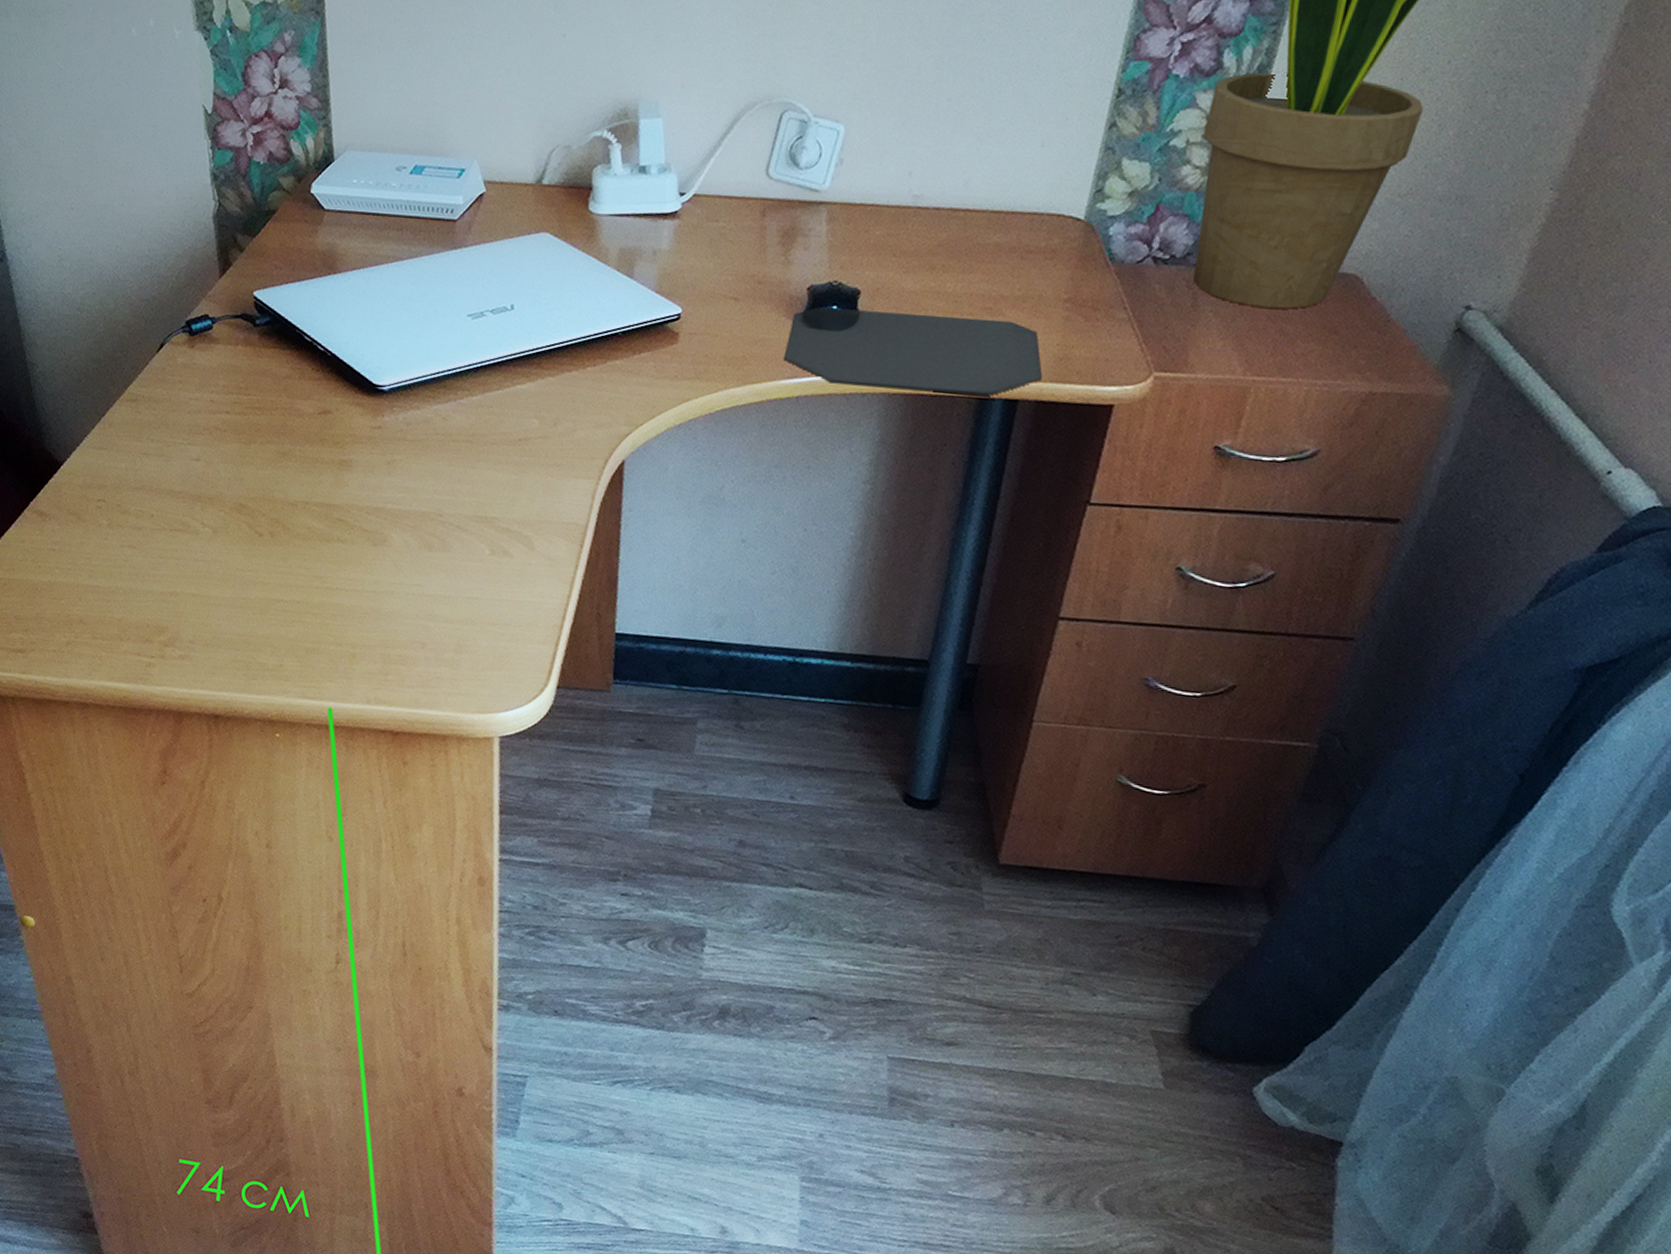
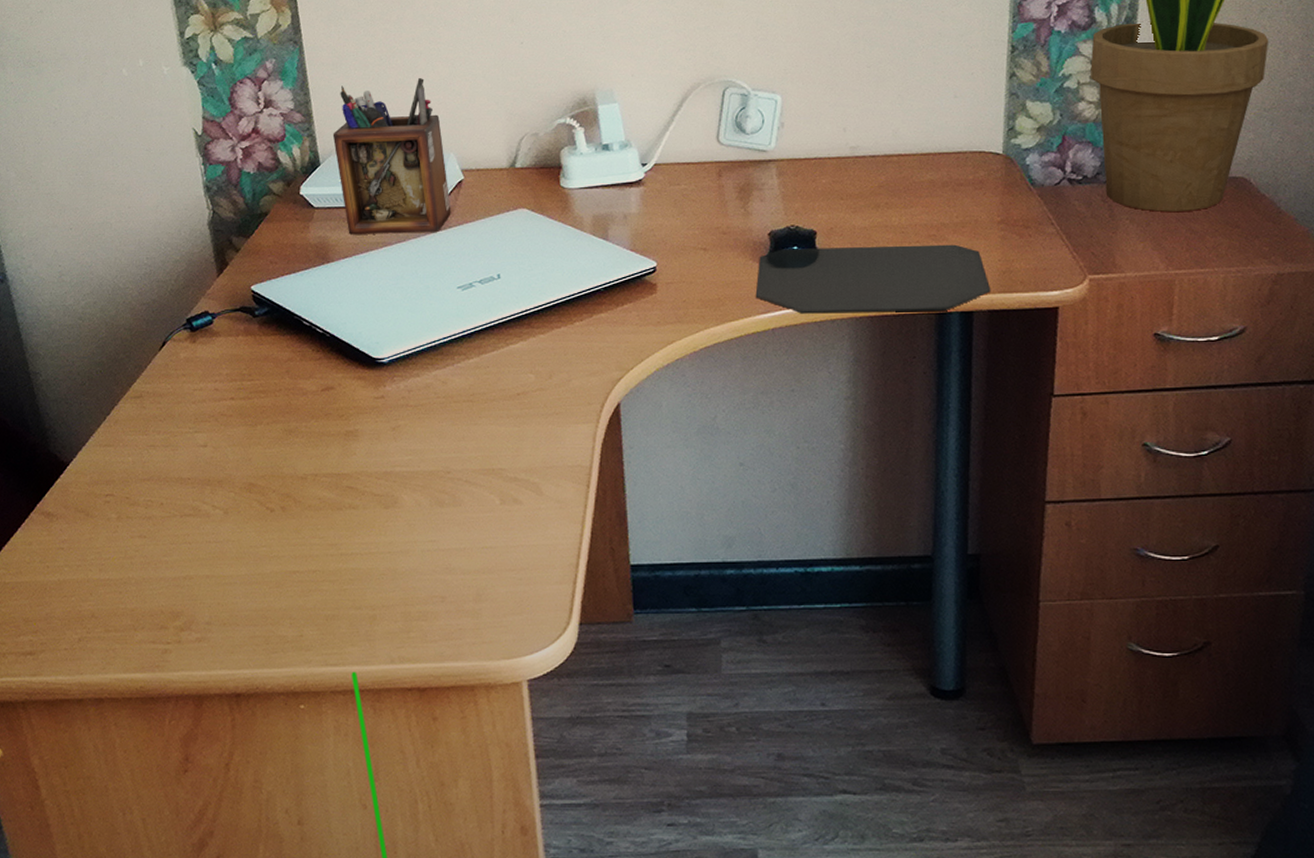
desk organizer: none [349,67,470,250] -> present [332,77,451,235]

